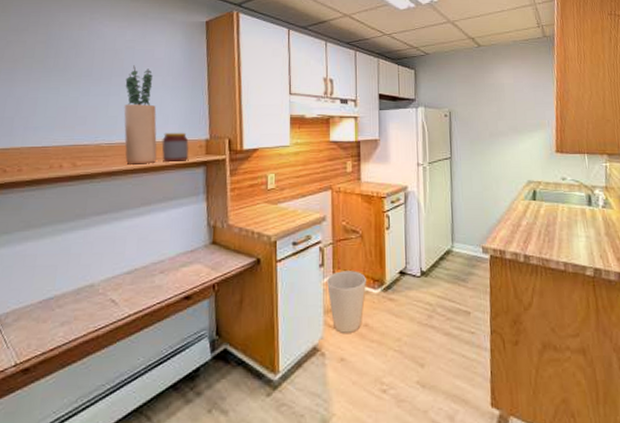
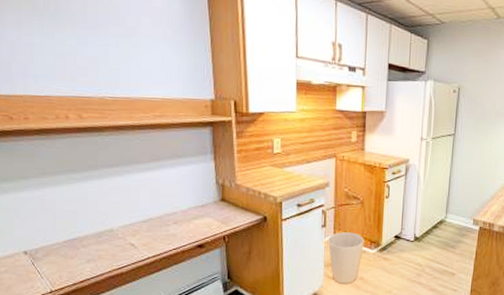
vase: present [123,65,157,165] -> none [123,13,163,121]
jar: present [161,132,190,161] -> none [166,89,195,120]

